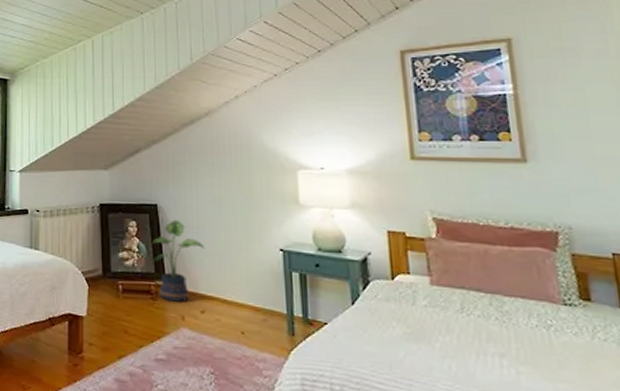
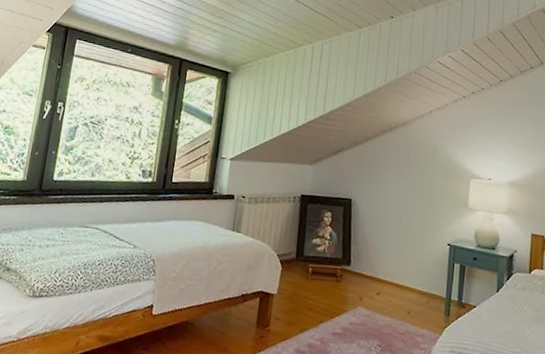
potted plant: present [150,219,205,302] -> none [339,213,387,285]

